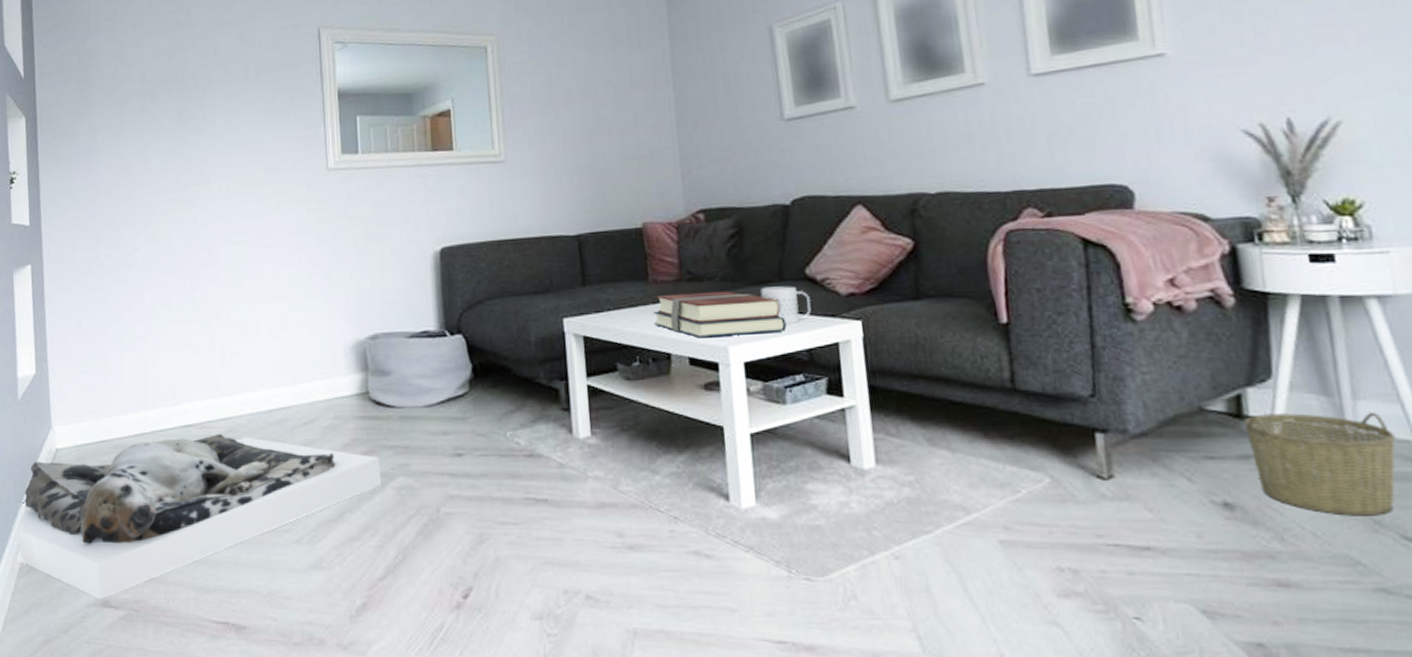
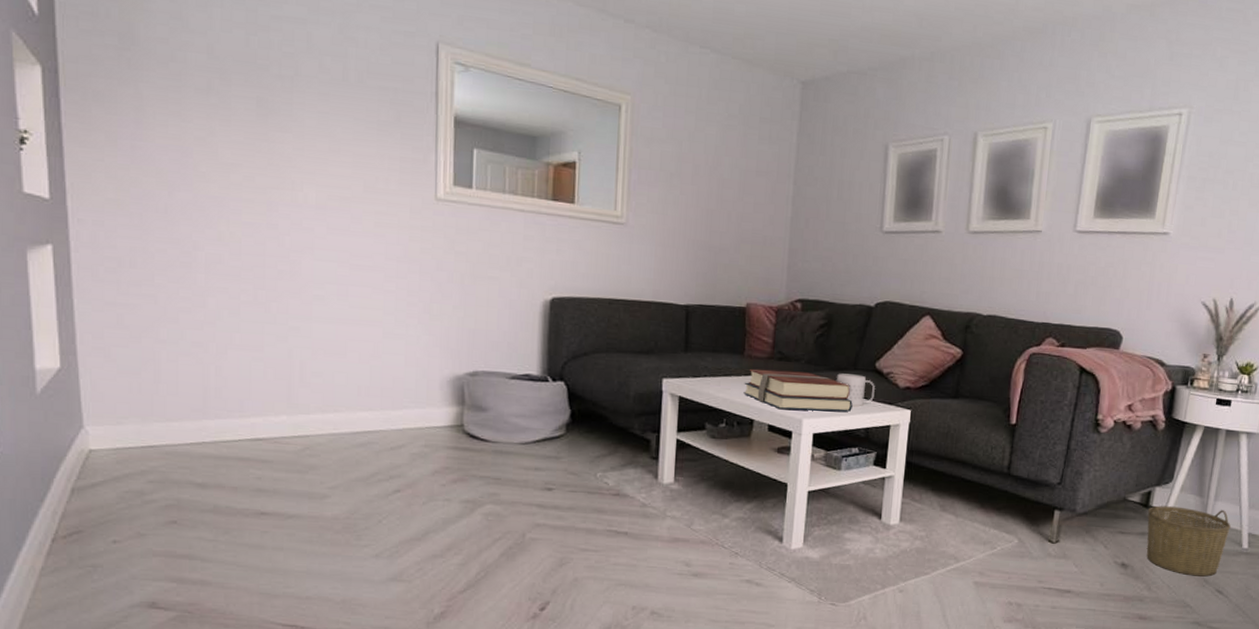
dog bed: present [15,434,382,600] -> none [35,450,470,602]

